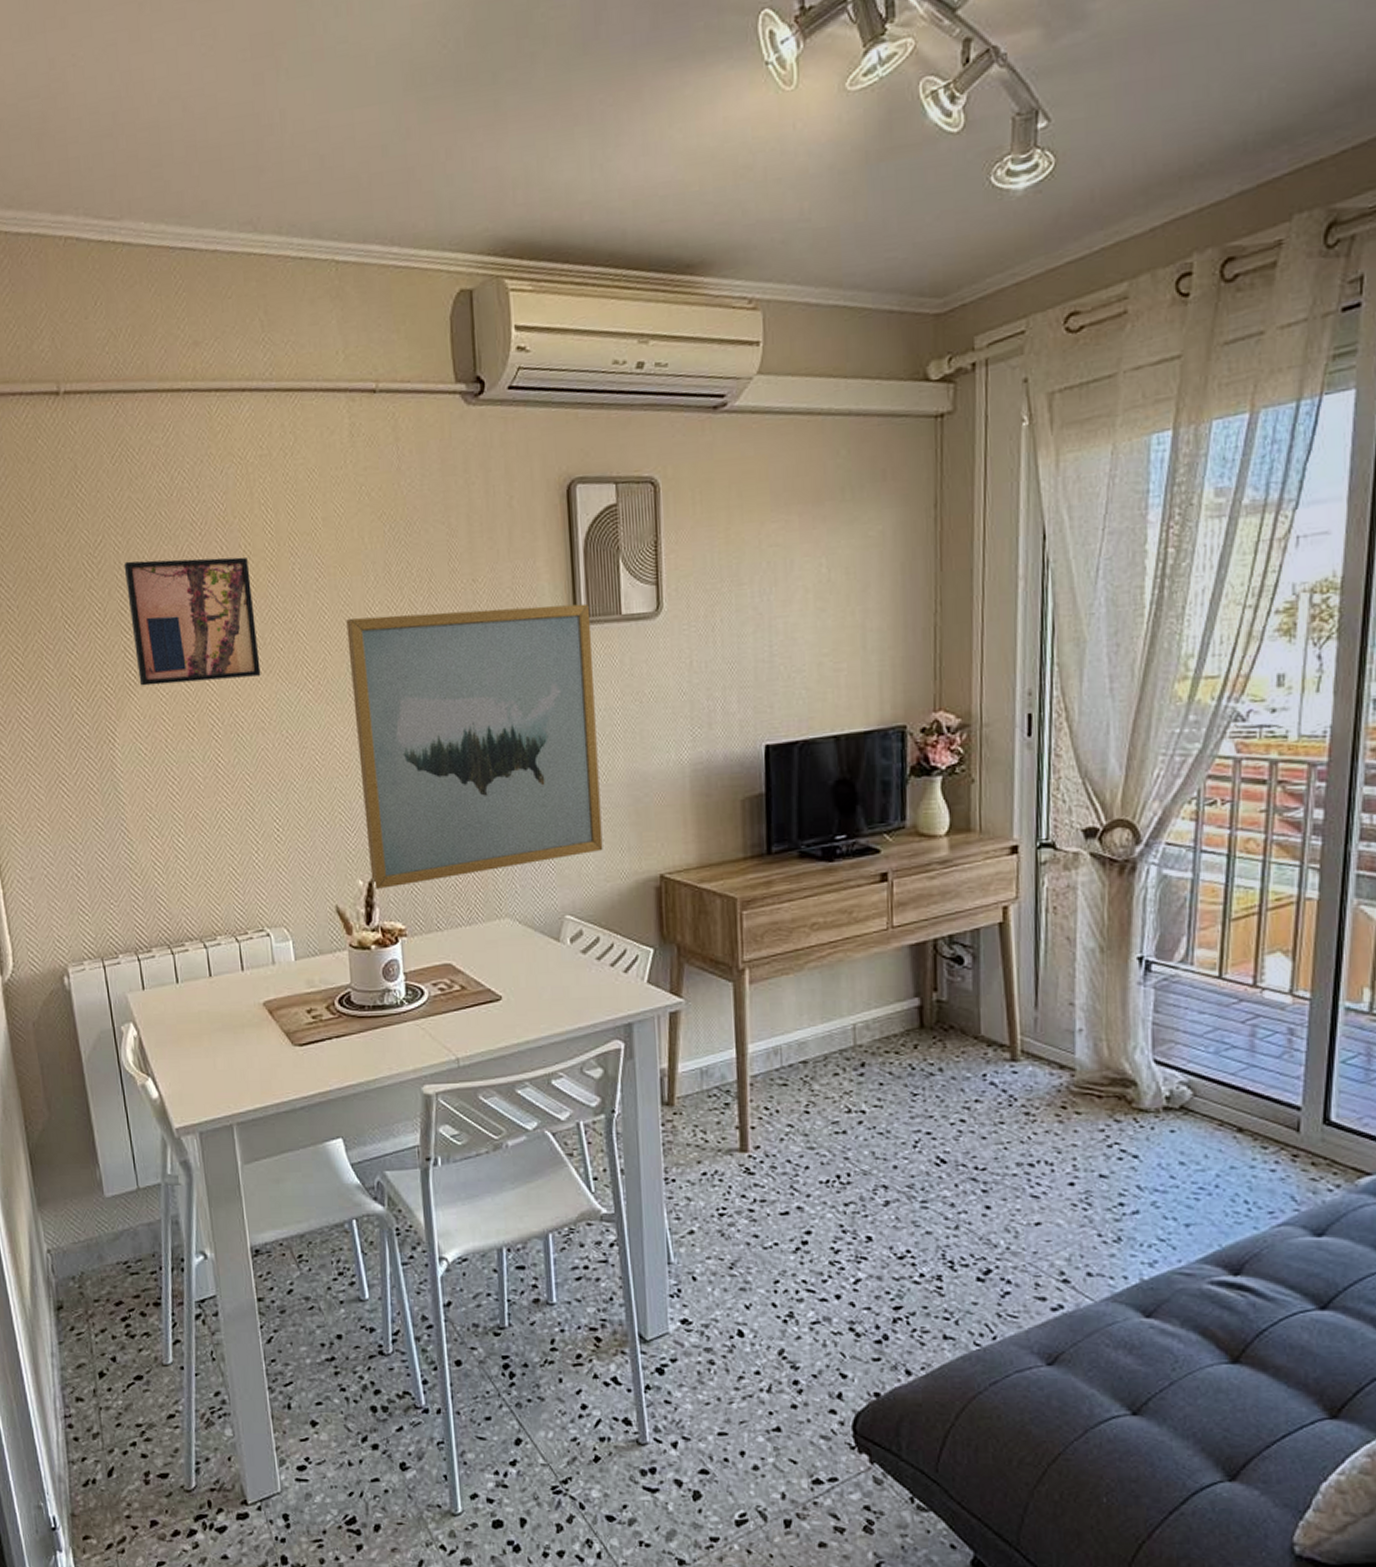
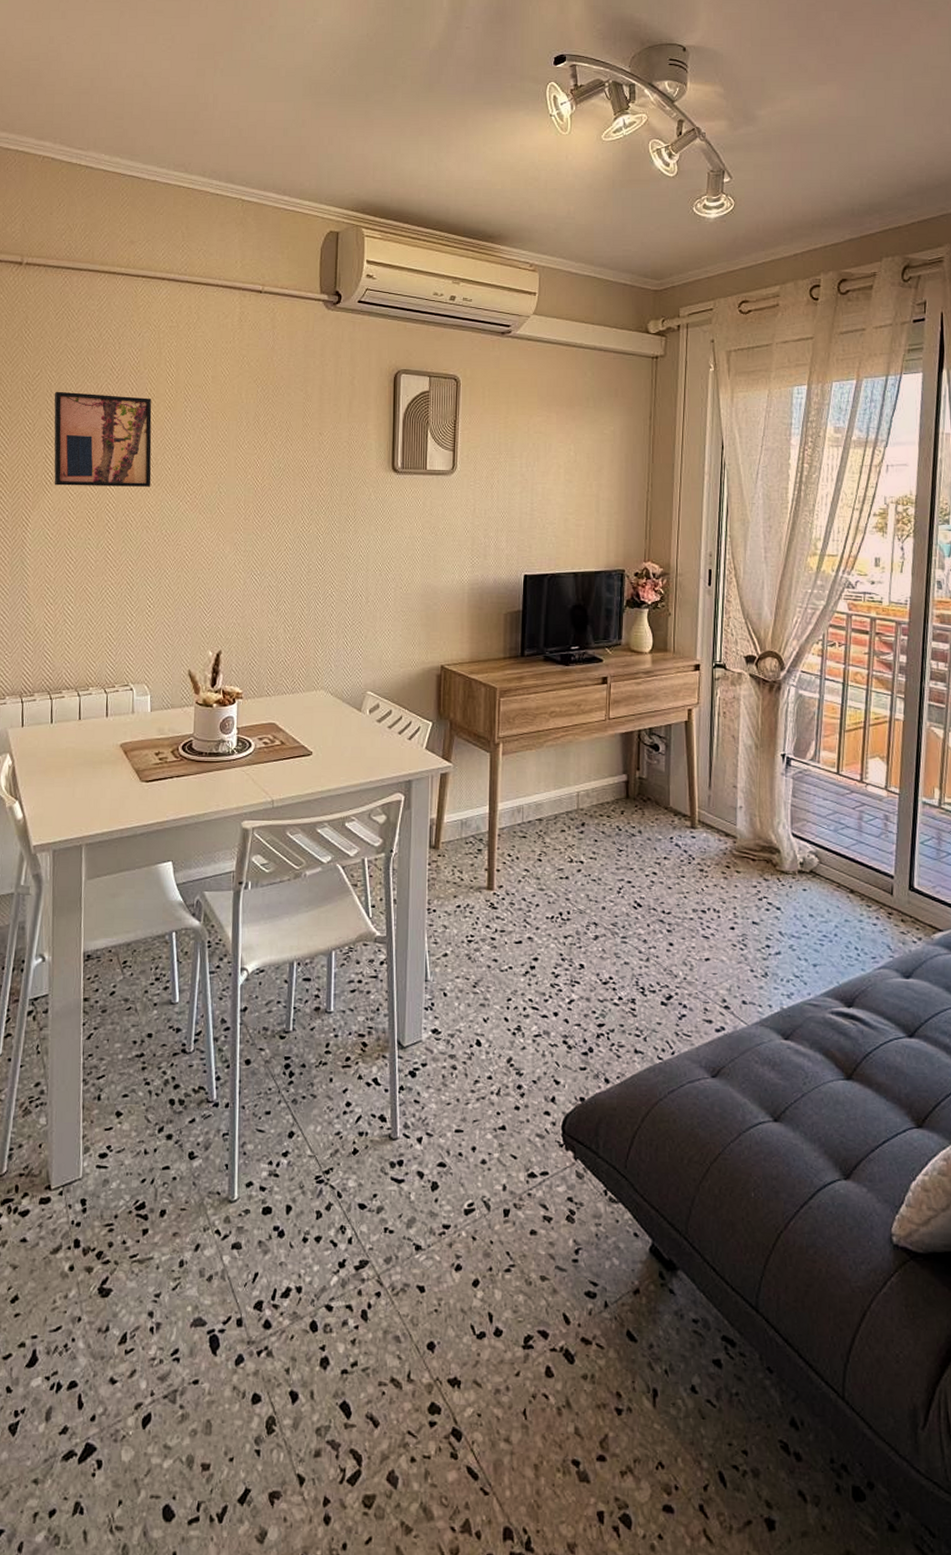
wall art: present [346,603,603,889] -> none [219,452,404,660]

